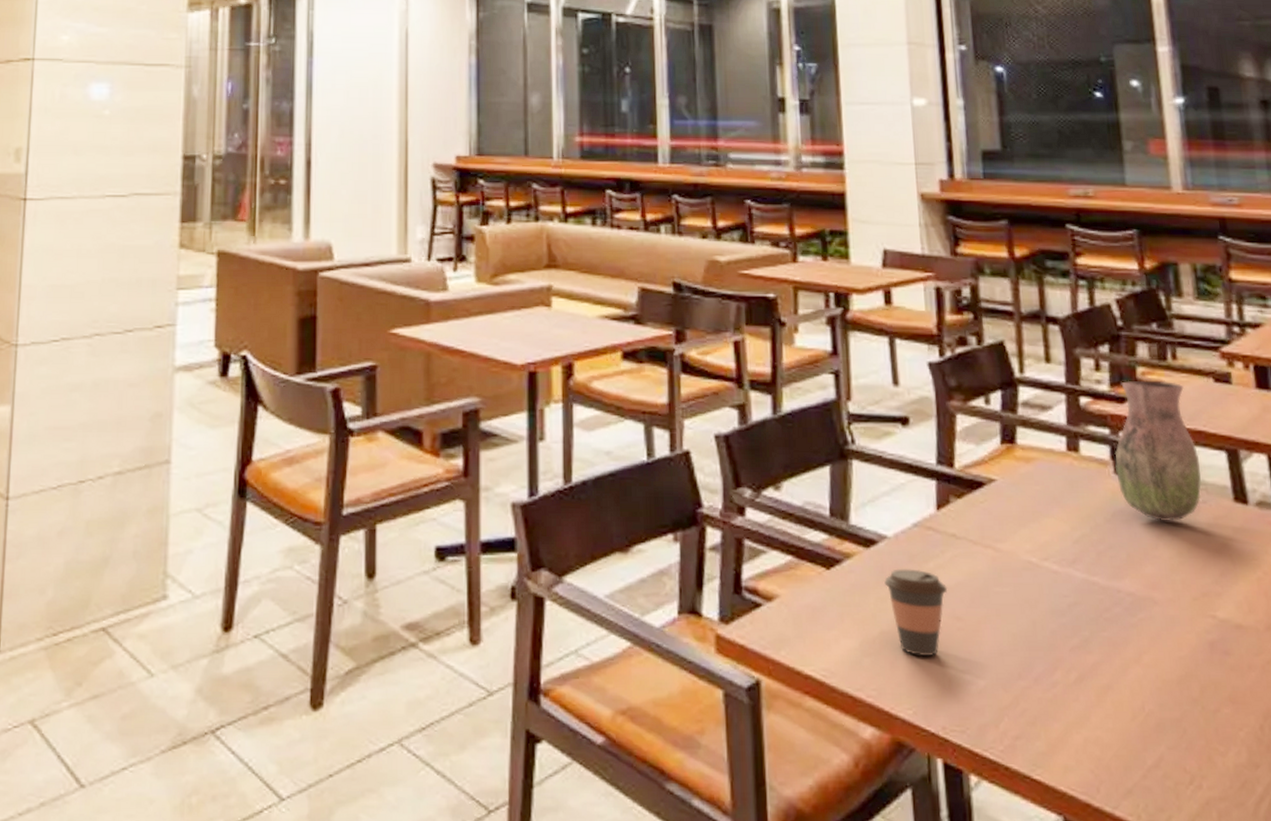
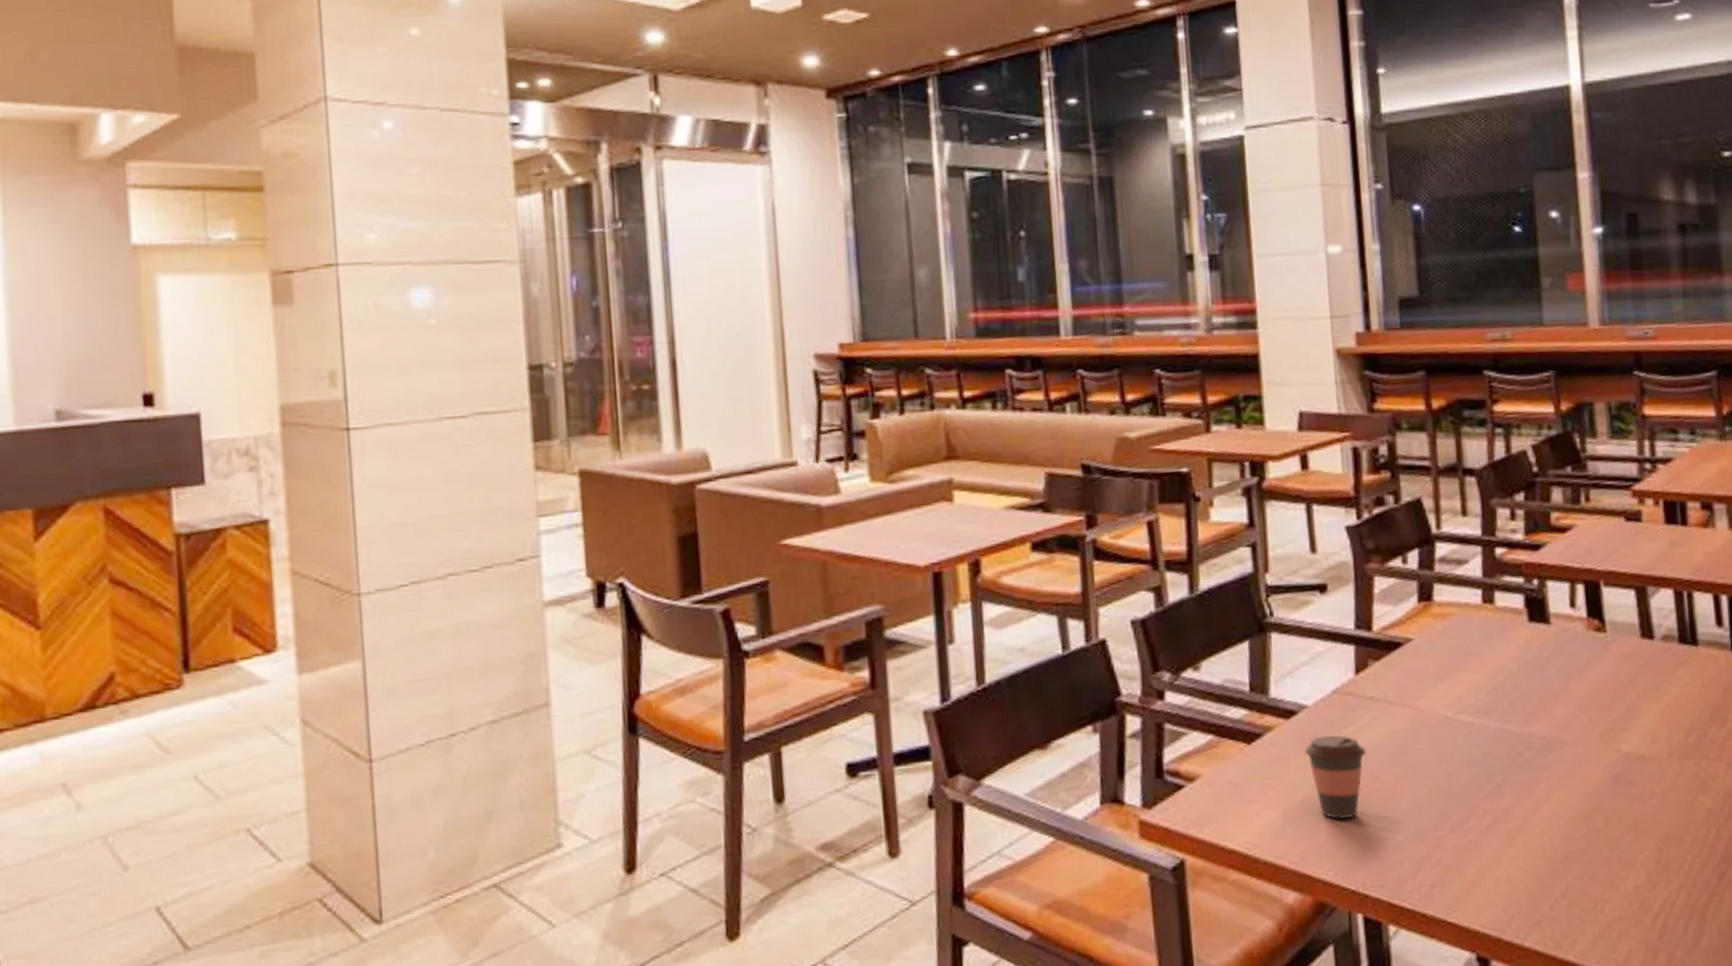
vase: present [1114,381,1202,522] -> none [1528,525,1611,664]

